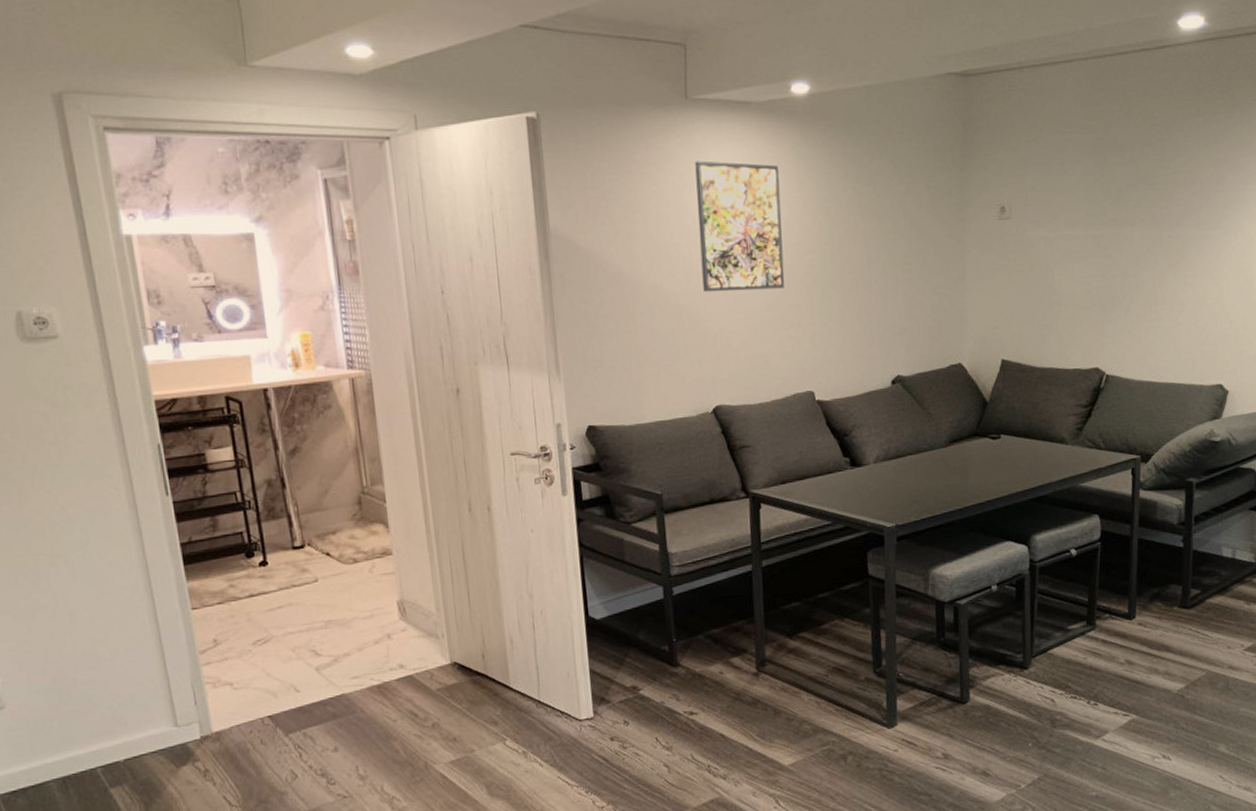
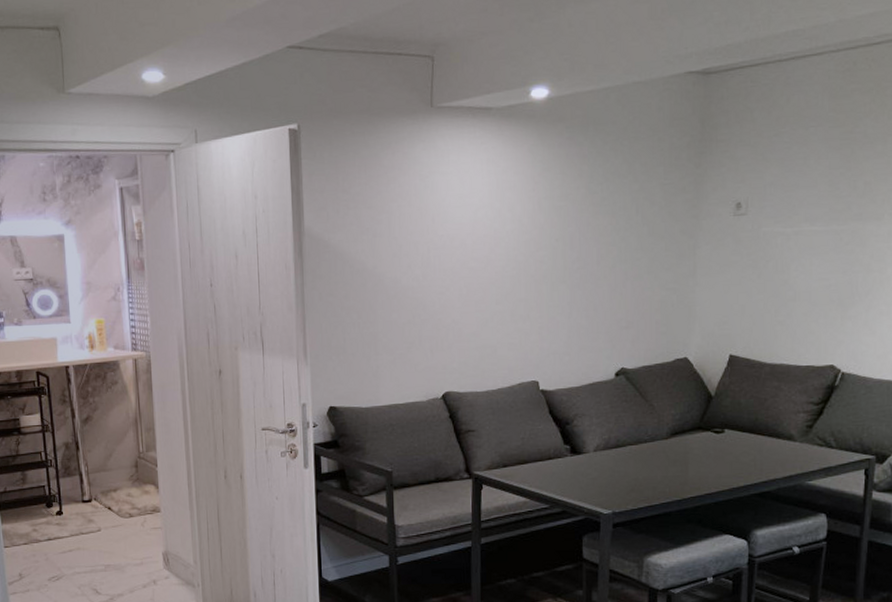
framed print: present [695,161,785,293] -> none [437,164,516,287]

